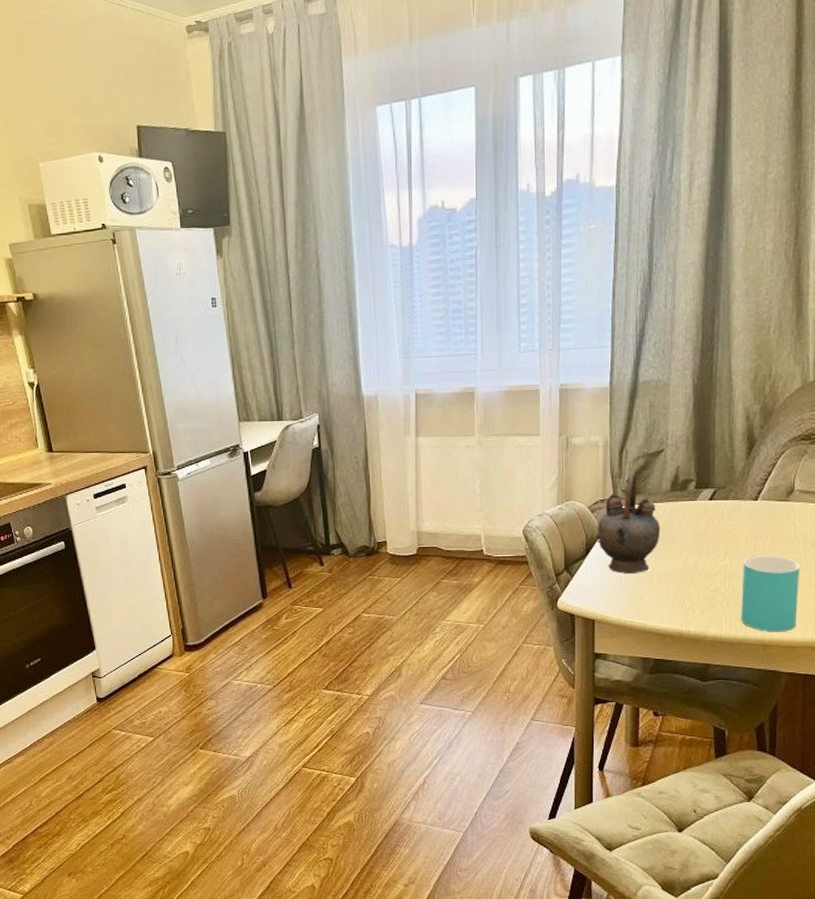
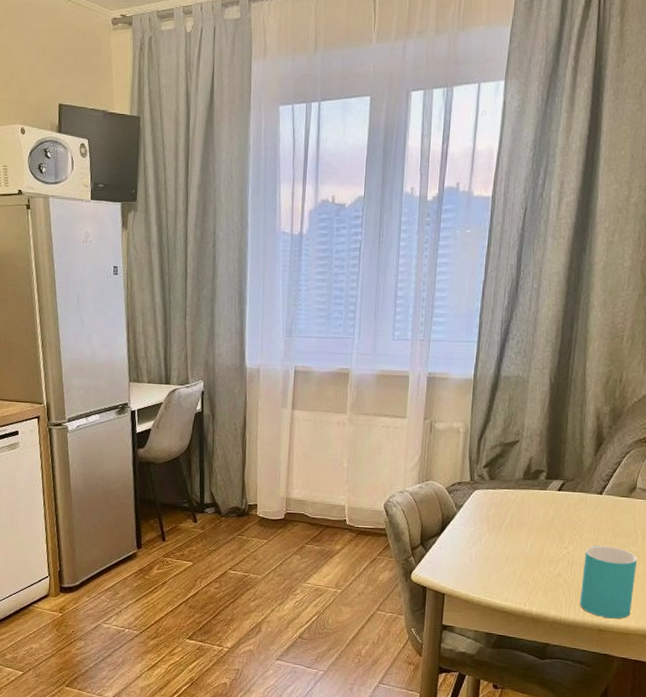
teapot: present [595,472,661,575] -> none [451,458,512,554]

